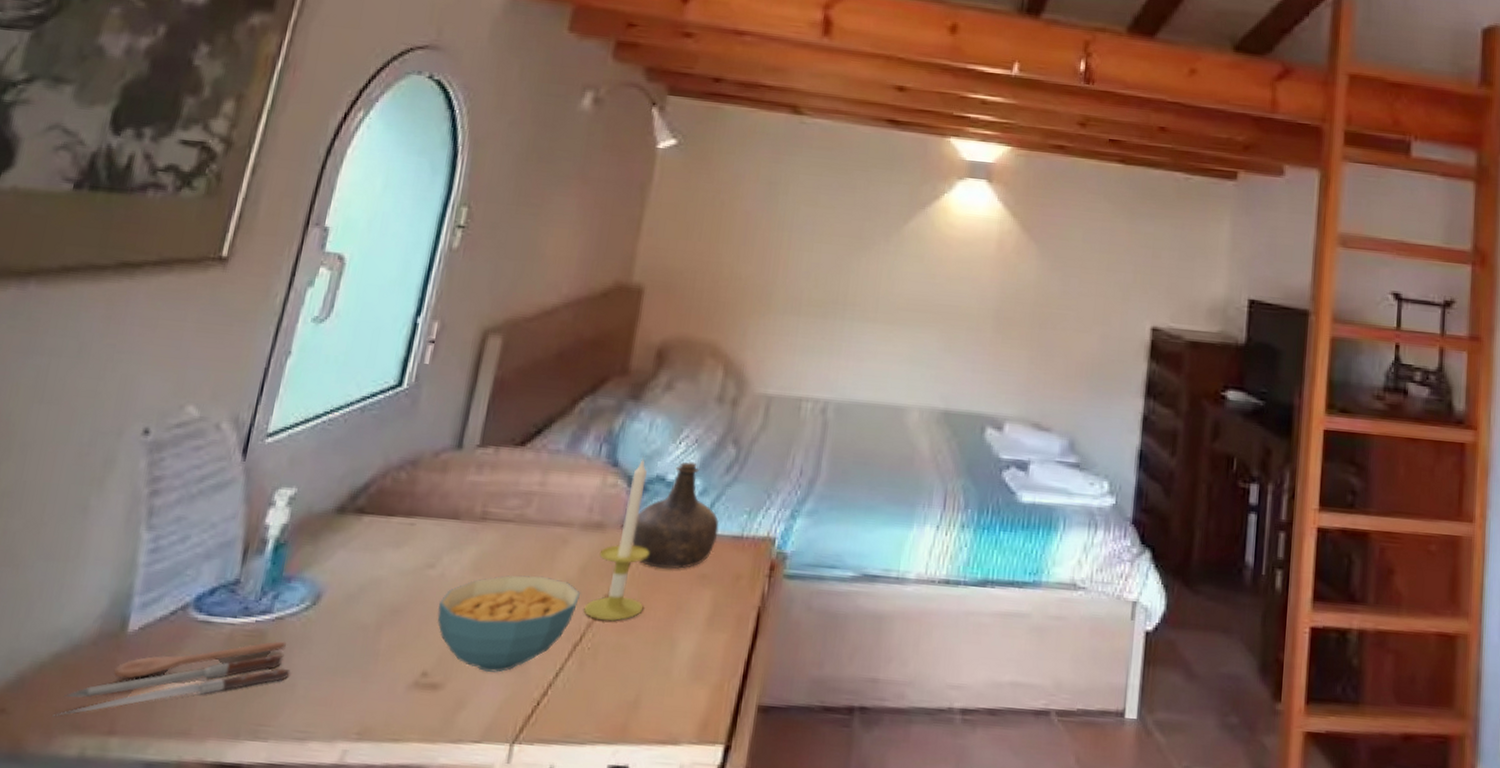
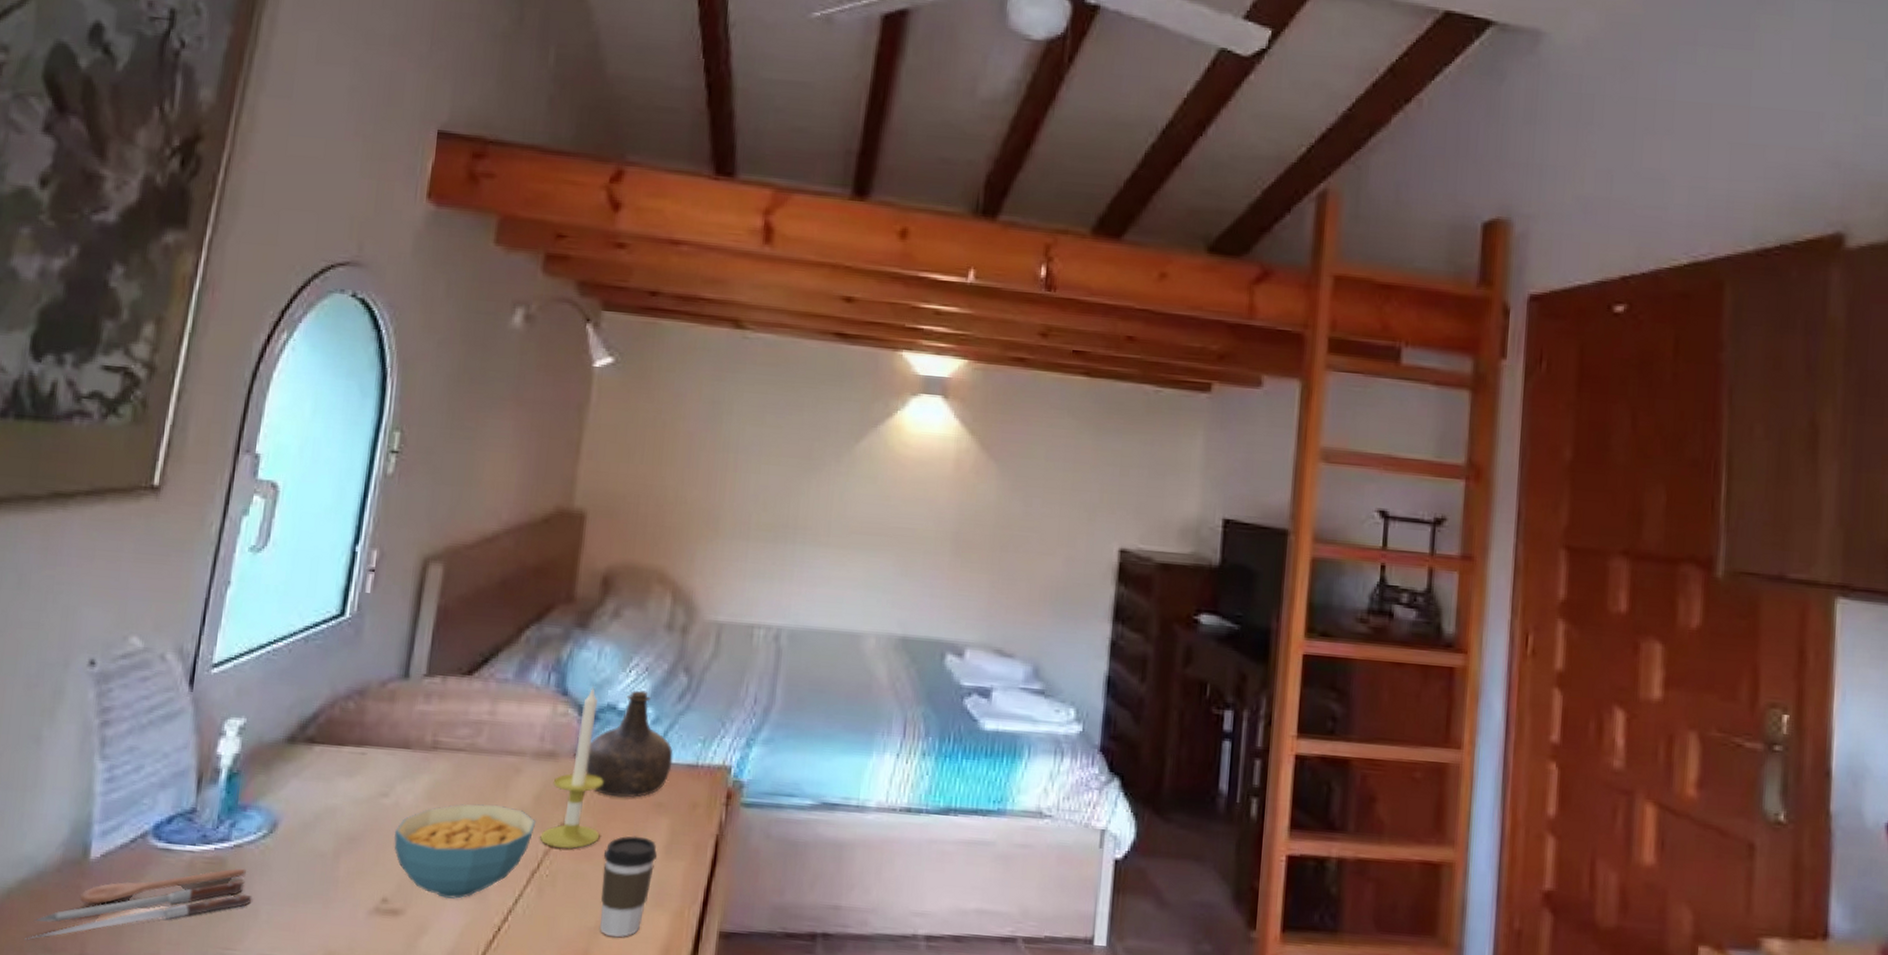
coffee cup: none [639,608,700,712] -> present [600,836,658,938]

